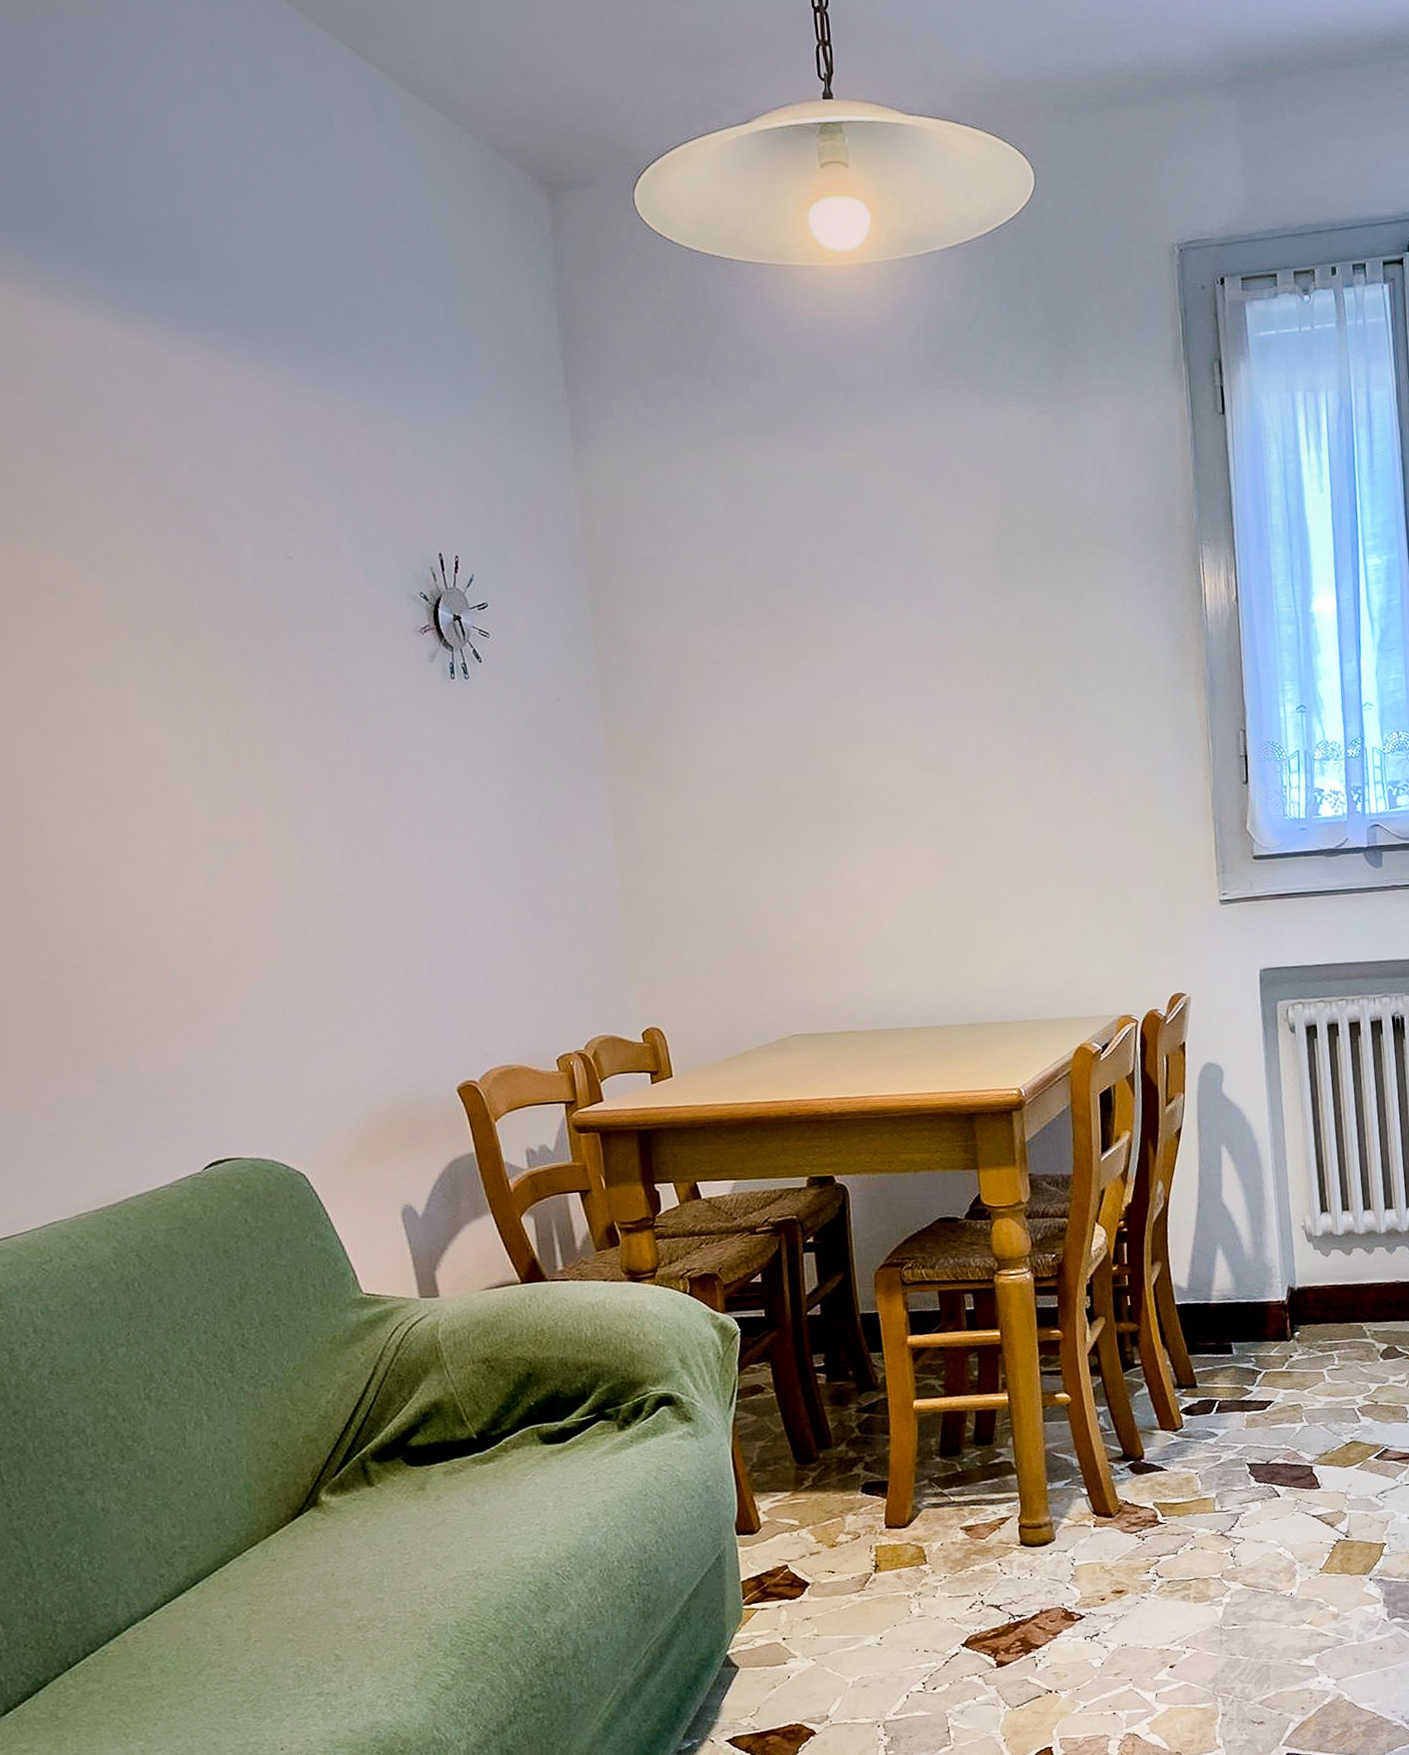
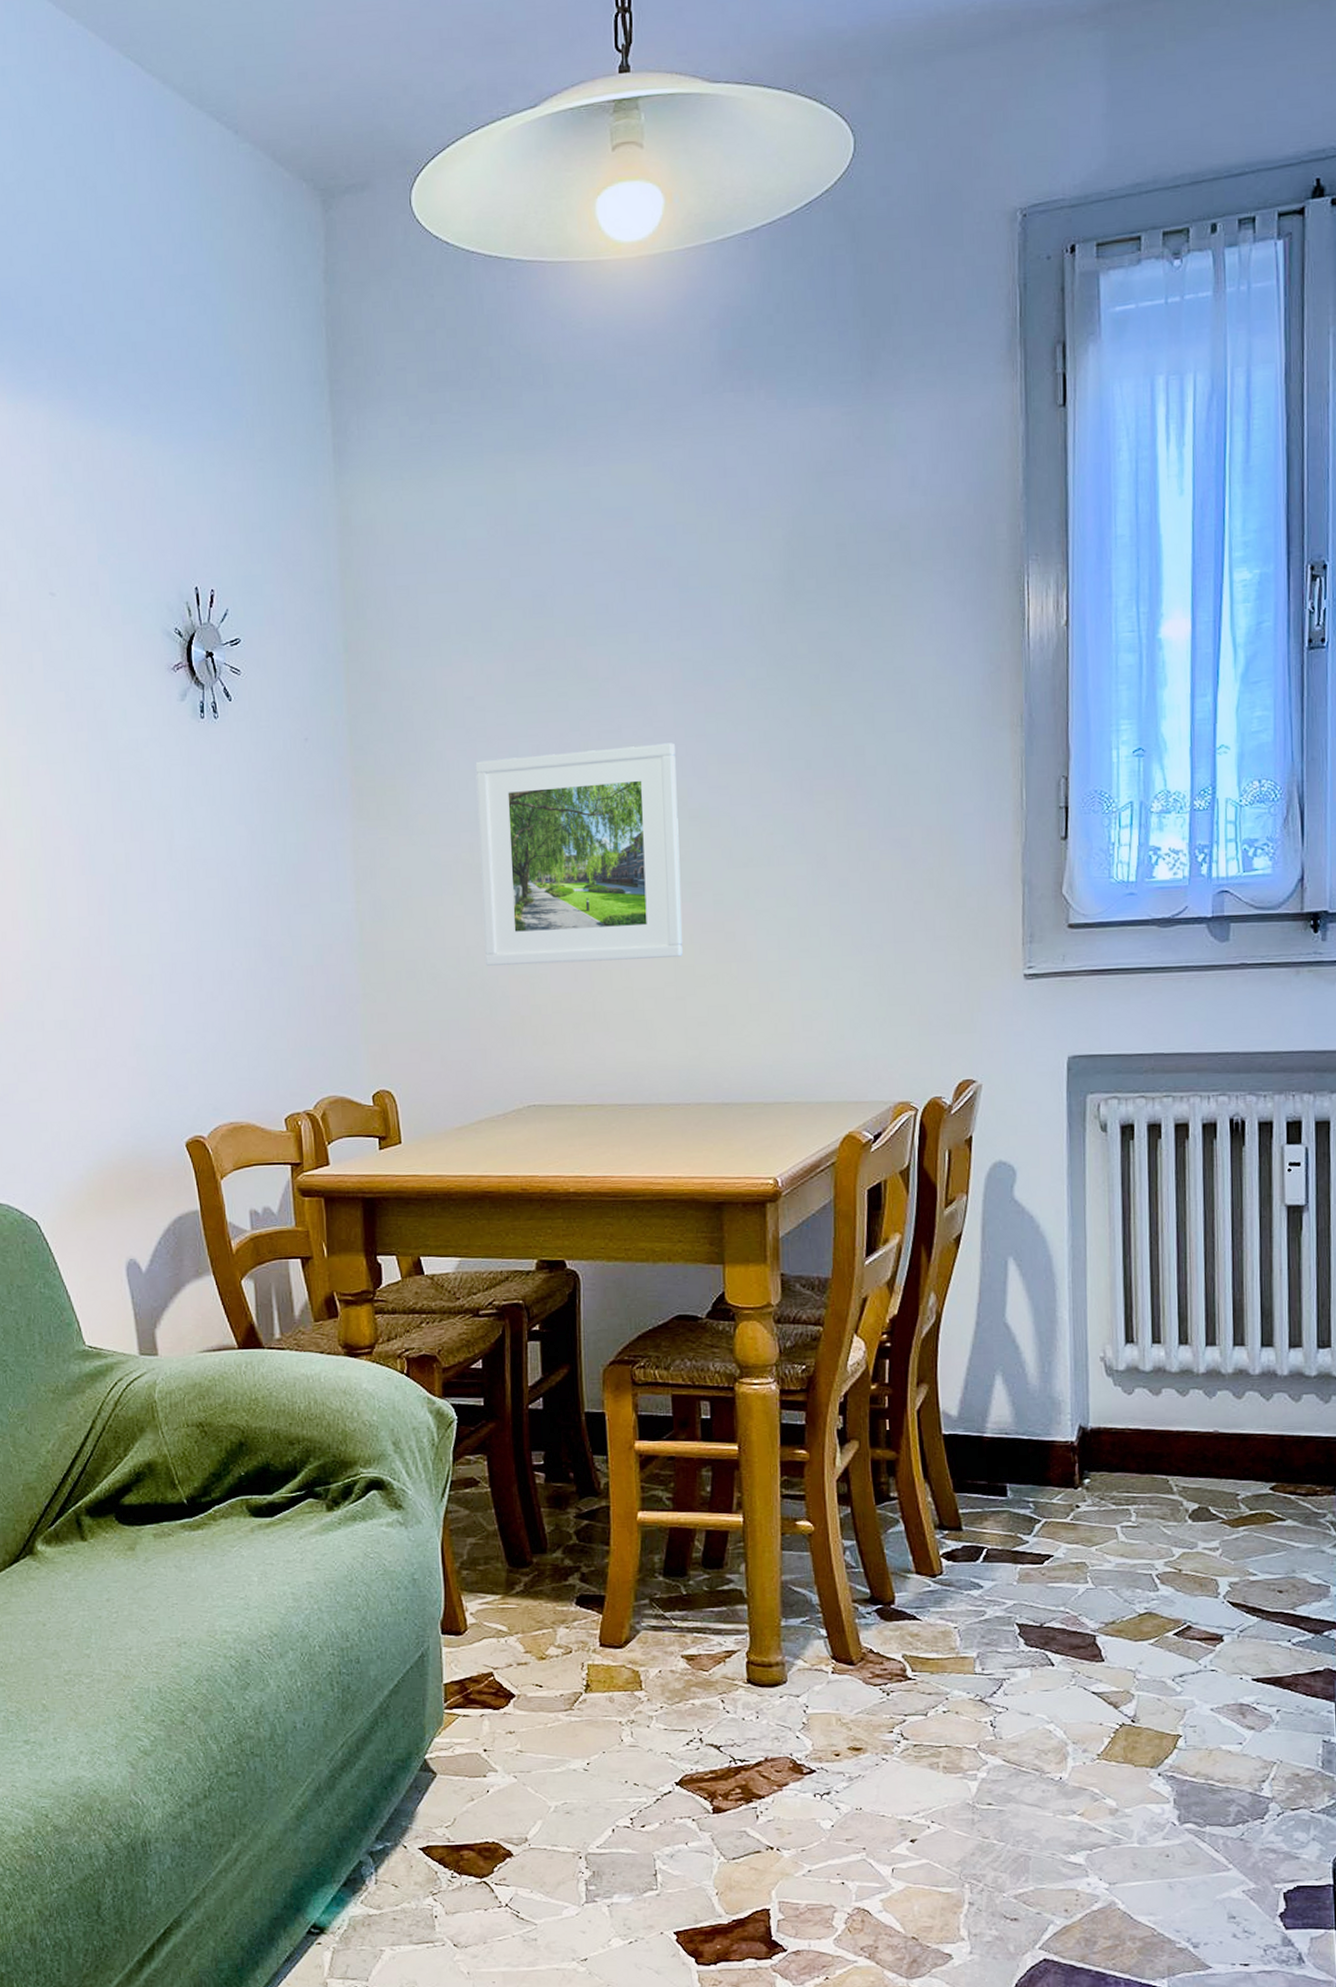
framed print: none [724,701,925,908] -> present [475,743,683,966]

